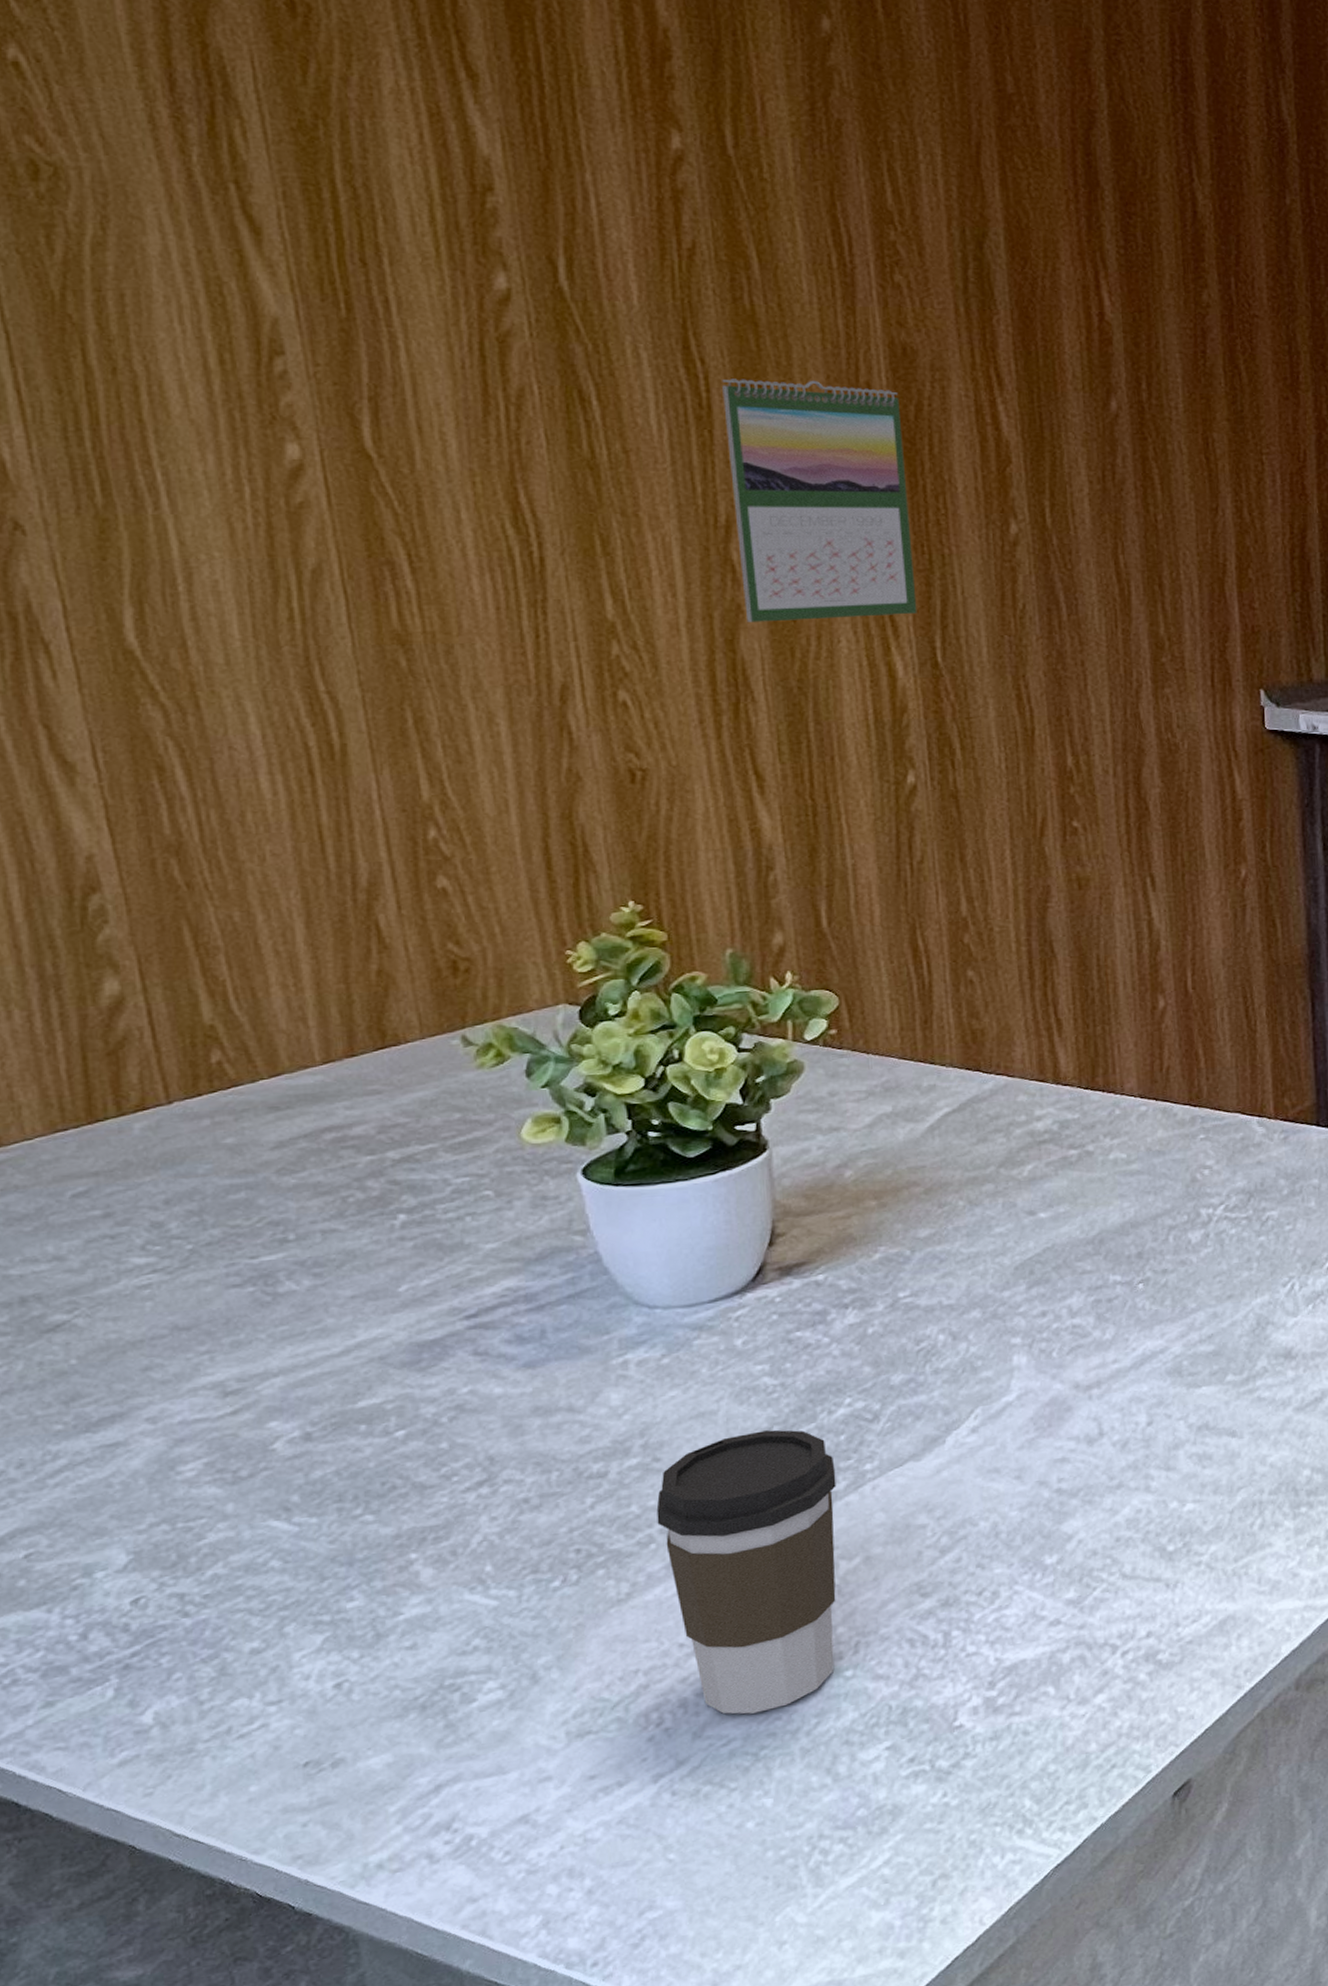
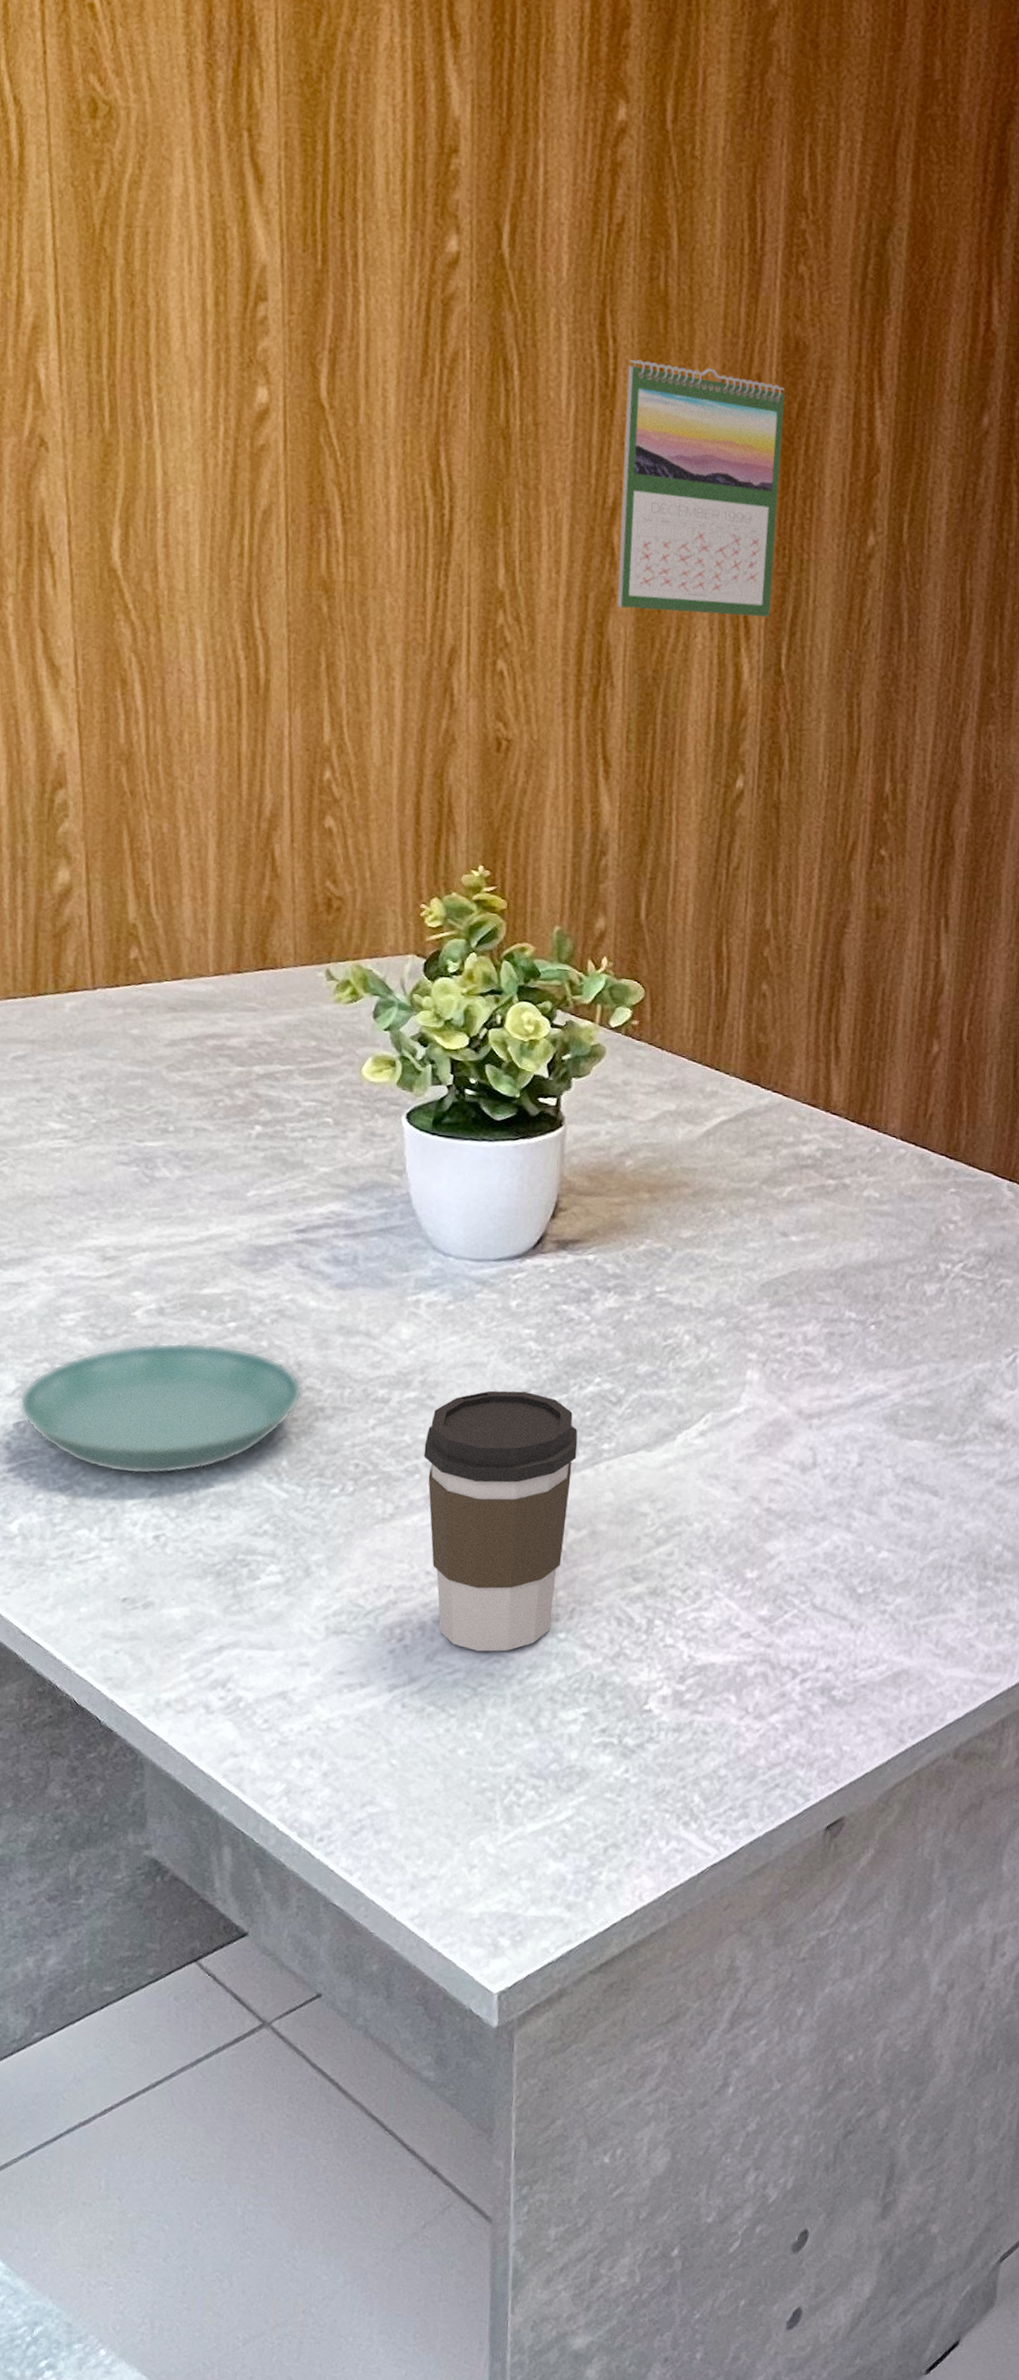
saucer: none [133,1456,500,1628] -> present [18,1342,303,1475]

